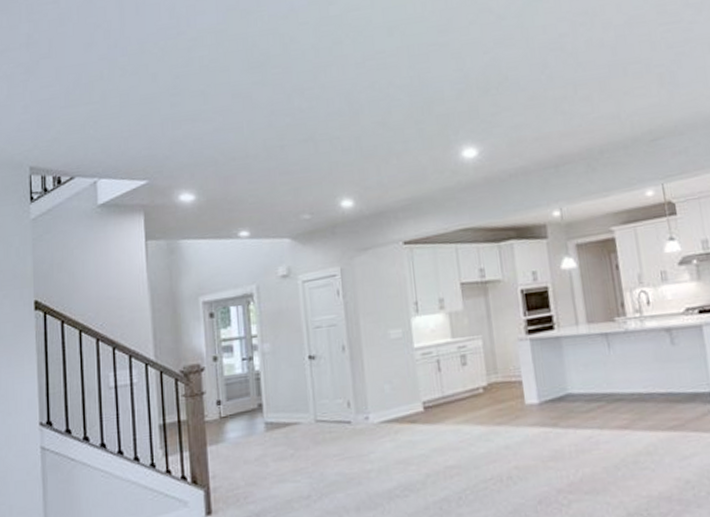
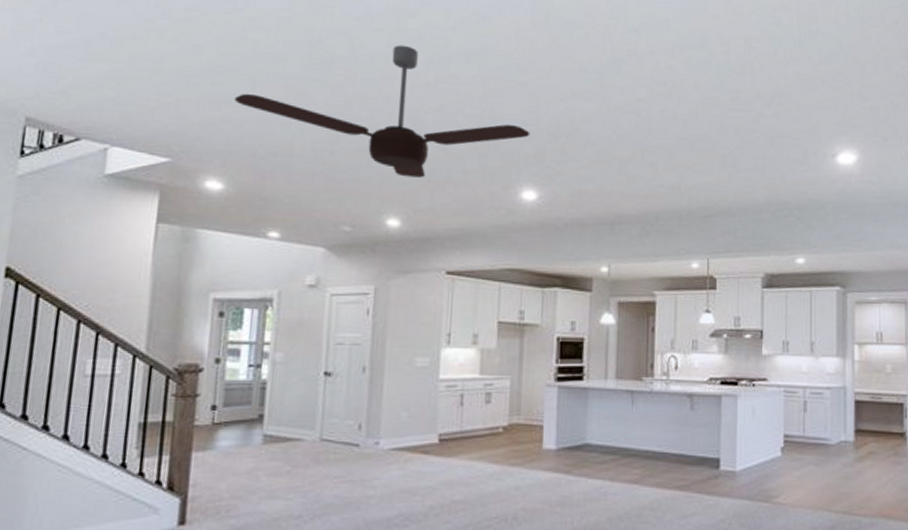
ceiling fan: none [191,32,461,158] -> present [234,45,530,178]

